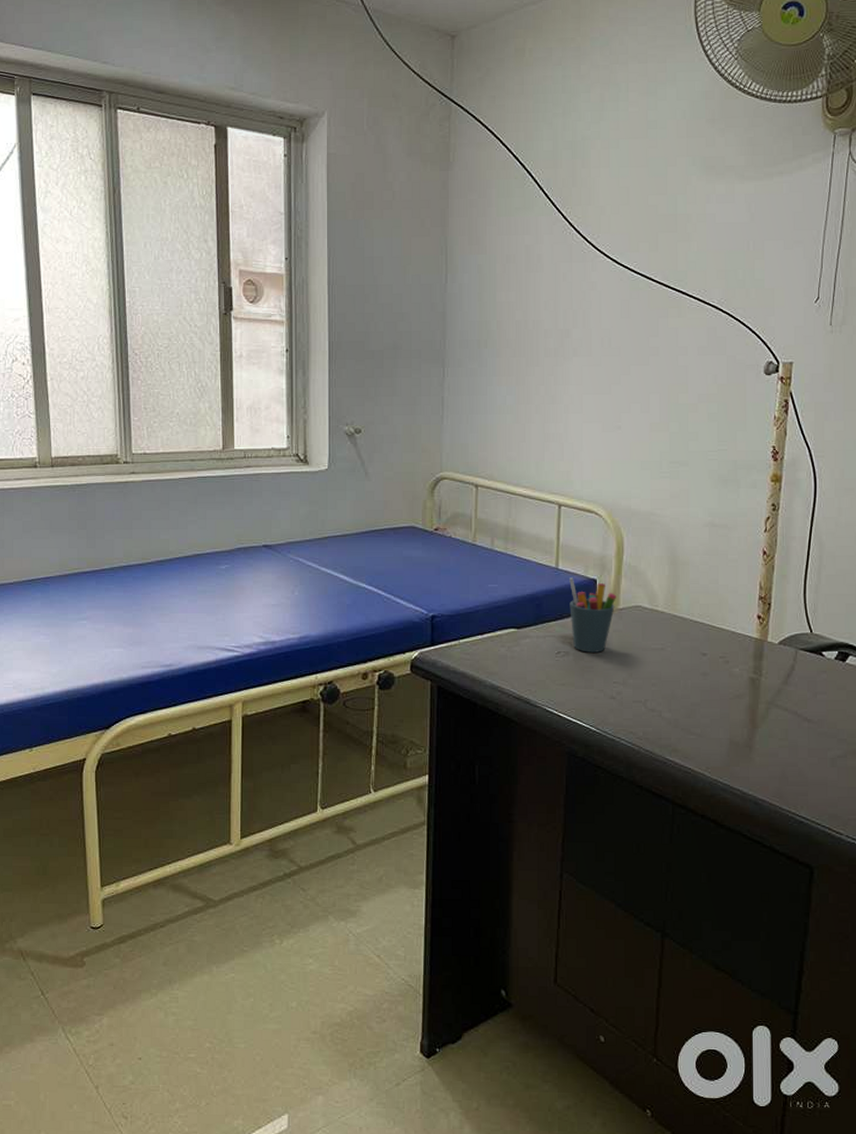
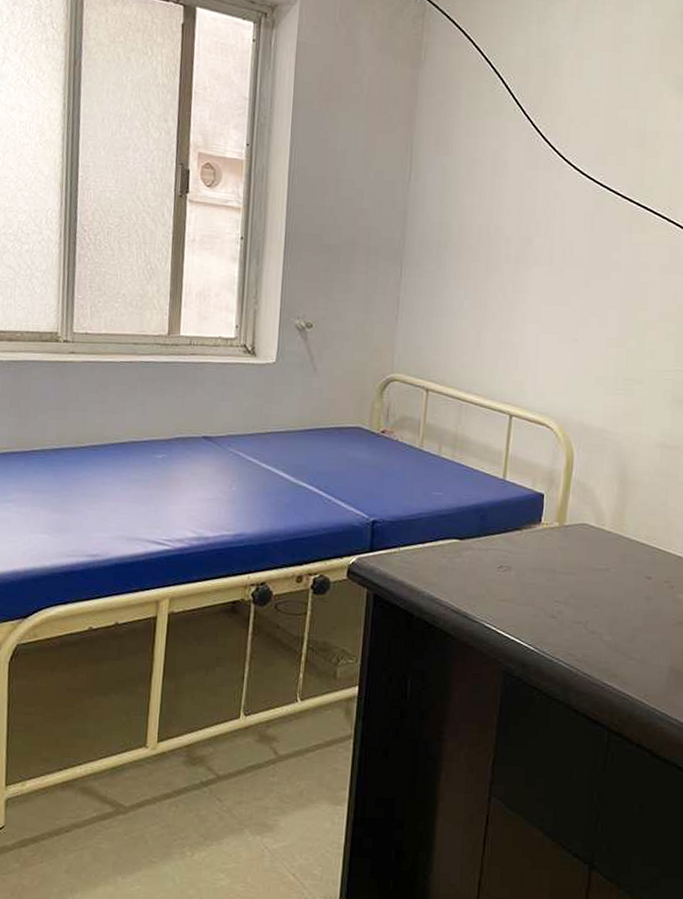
pen holder: present [569,577,616,653] -> none [514,490,563,569]

